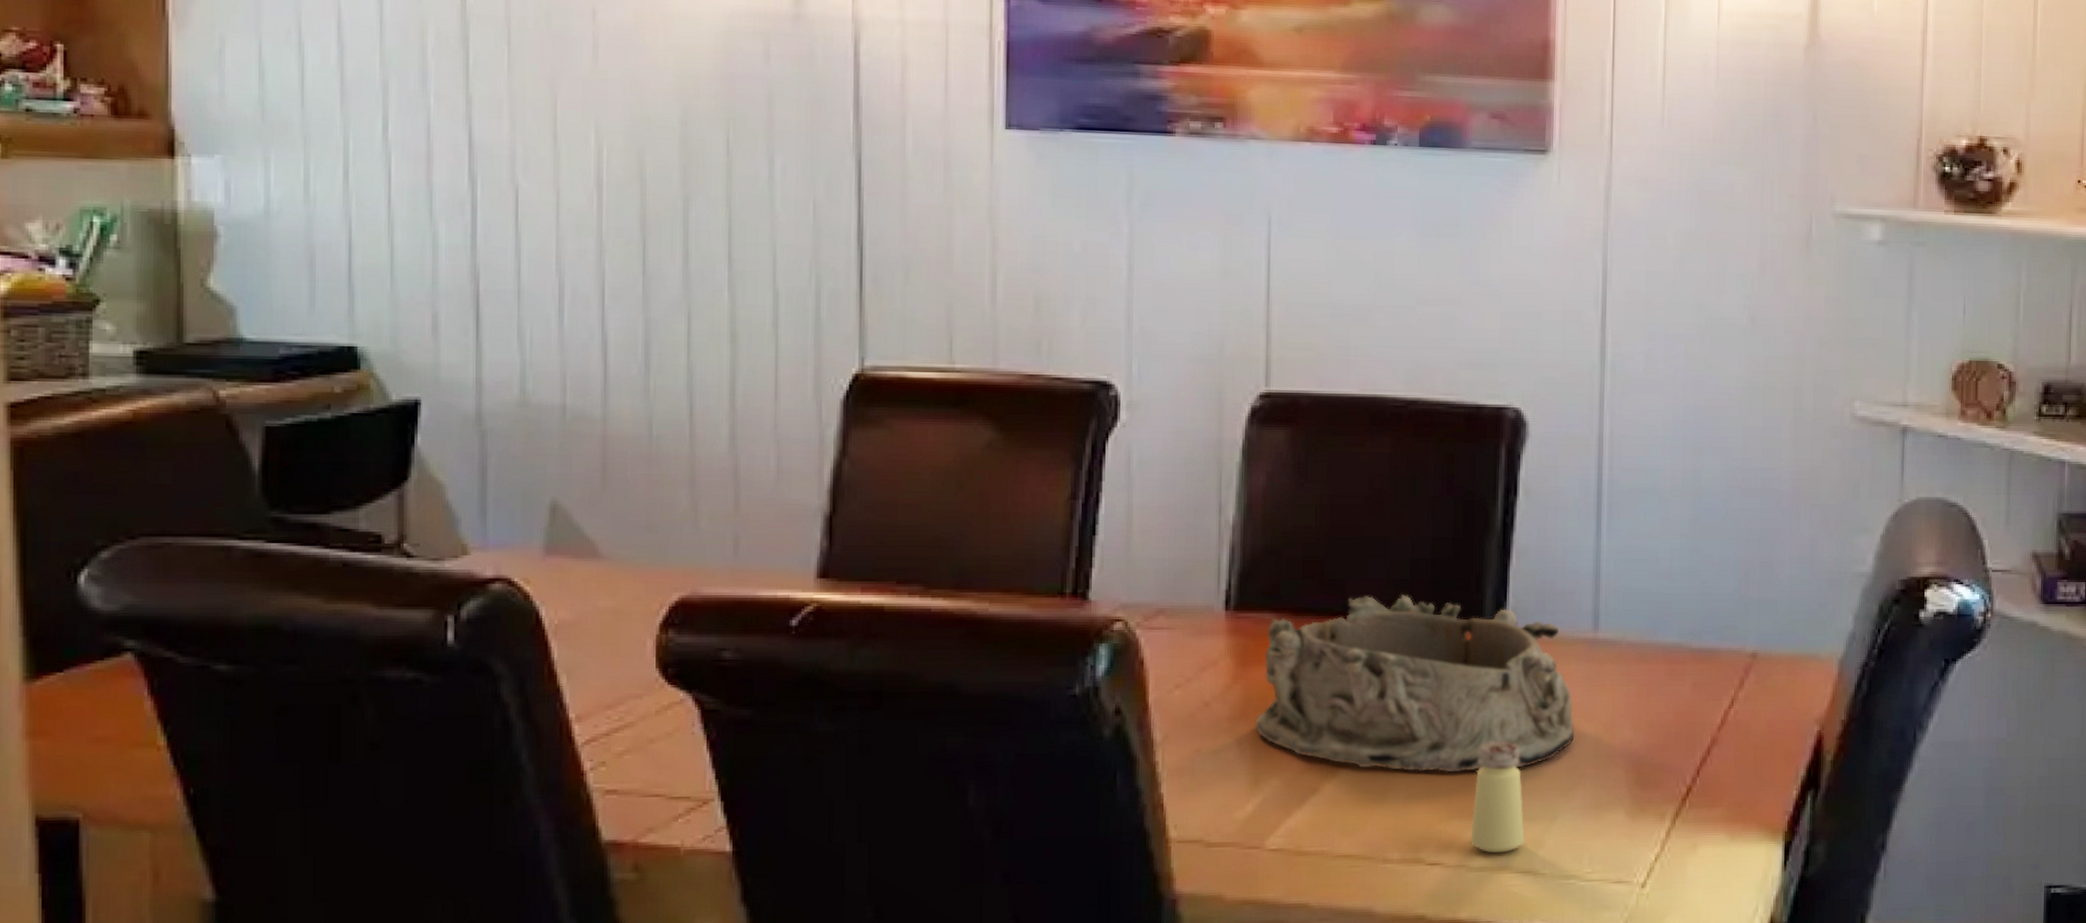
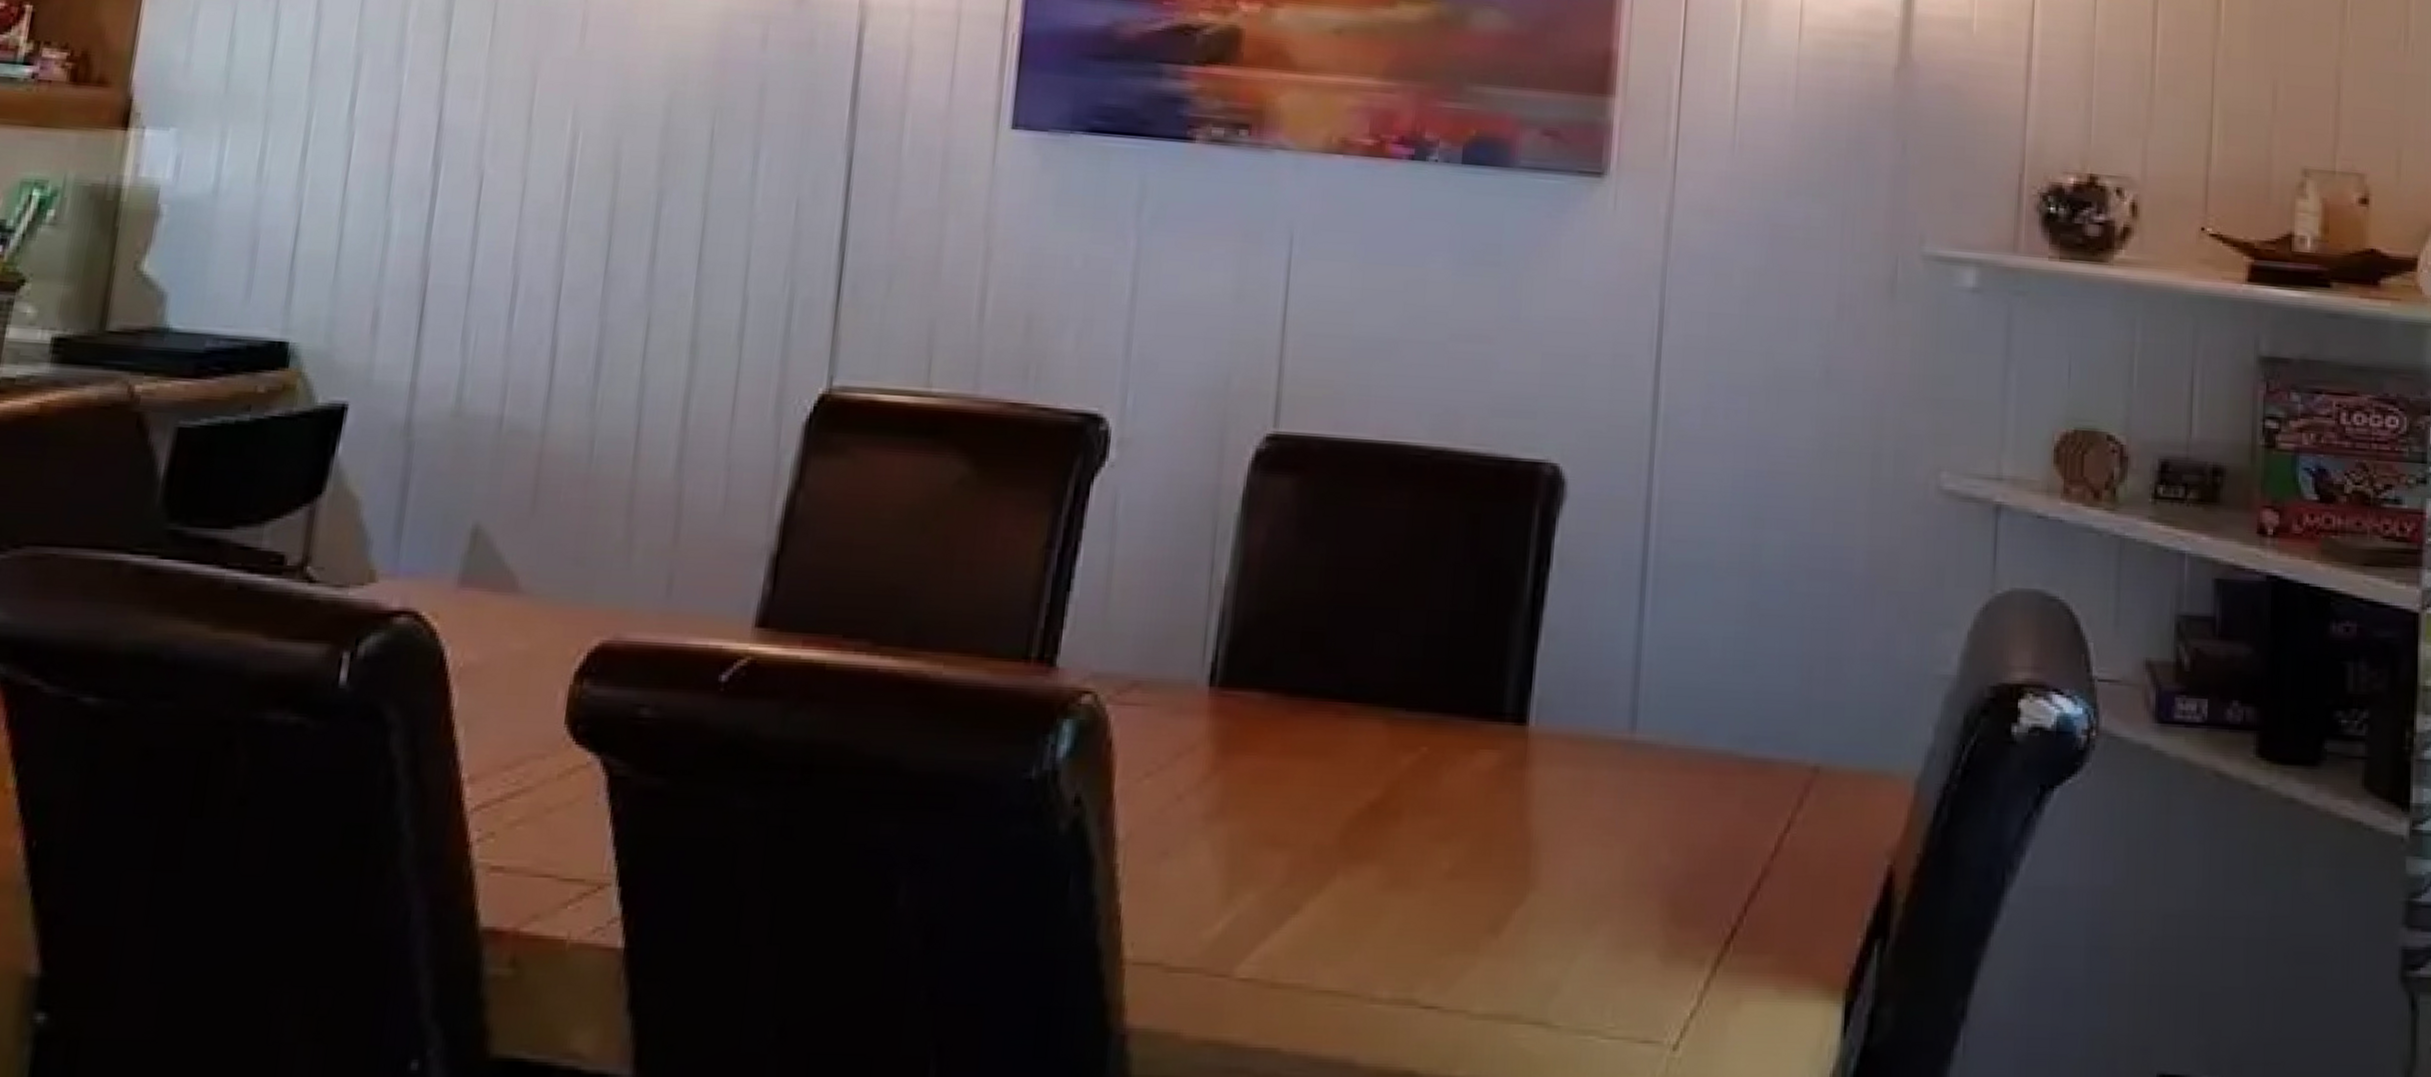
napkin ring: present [1255,595,1575,773] -> none [1233,677,1603,896]
saltshaker: present [1470,740,1525,853] -> none [1473,858,1538,998]

